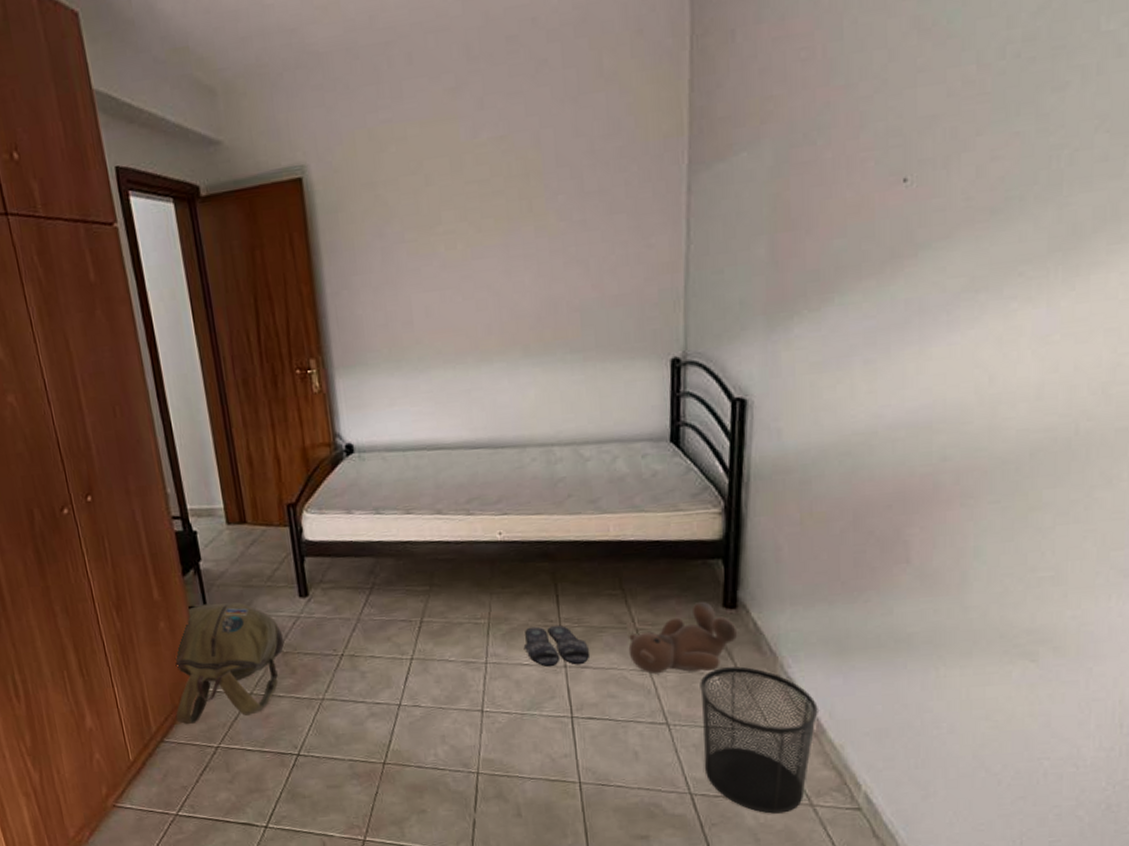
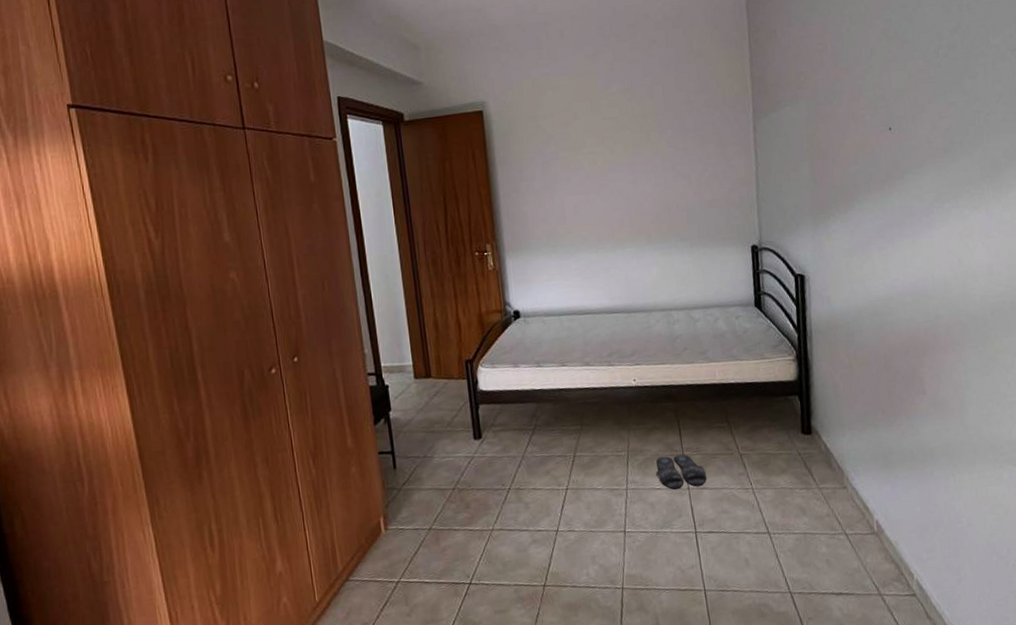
backpack: present [174,602,285,725] -> none [361,446,461,563]
teddy bear: present [628,601,738,675] -> none [735,429,814,492]
waste bin: present [700,666,818,814] -> none [790,481,877,605]

